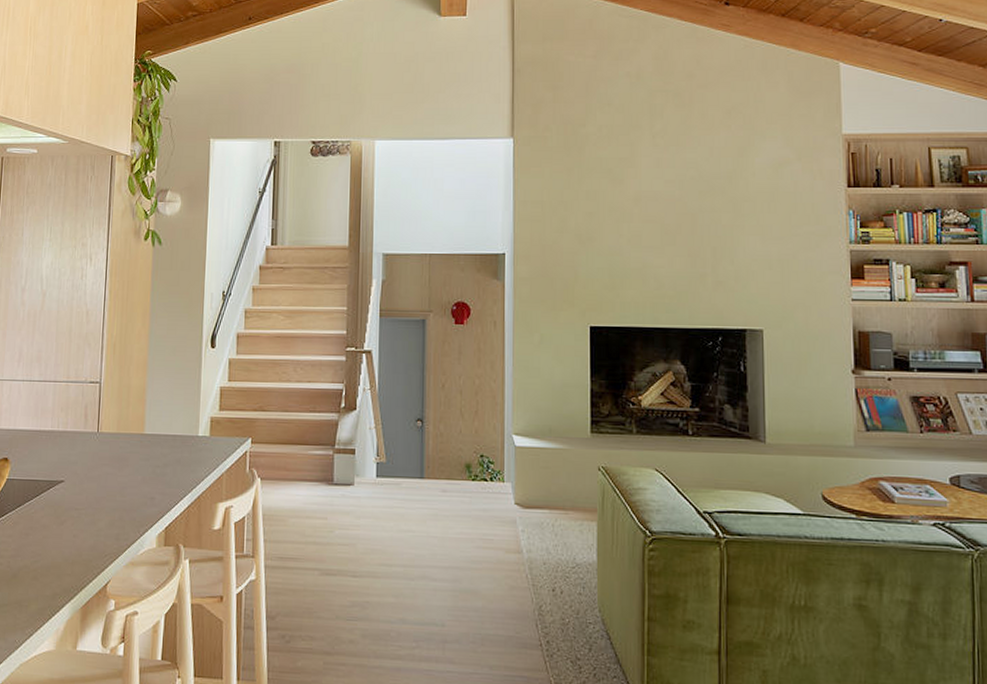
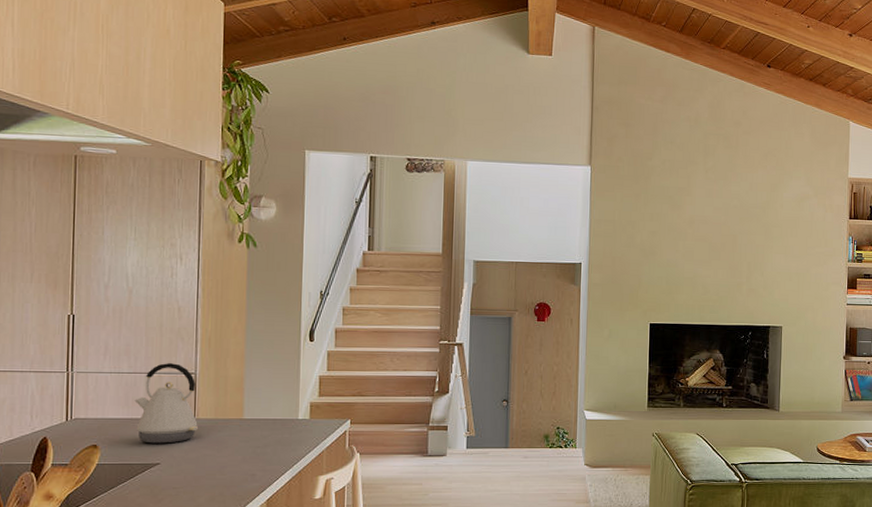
kettle: none [43,371,102,459] -> present [134,363,199,444]

